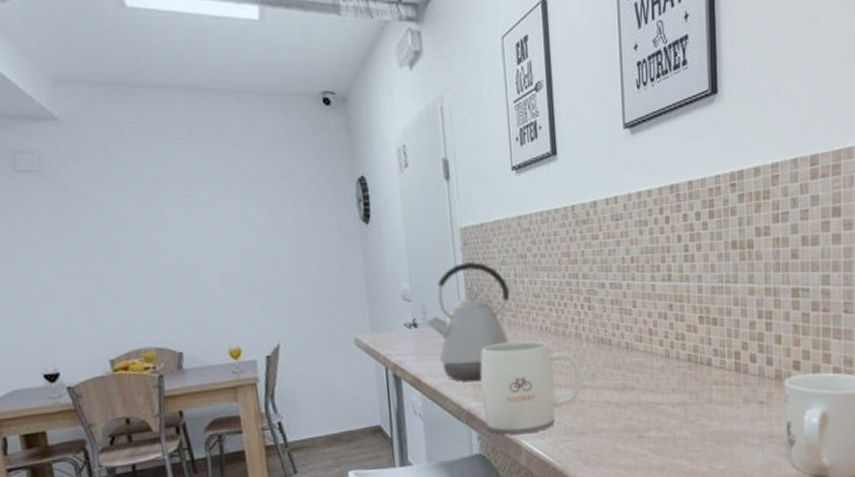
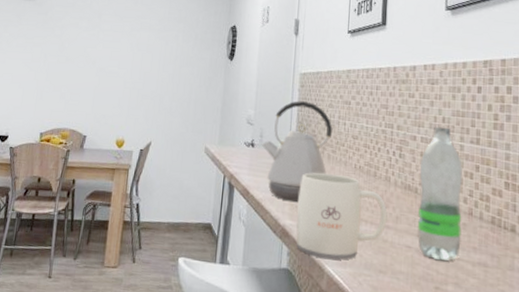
bottle: none [612,267,660,409] -> present [418,126,462,261]

